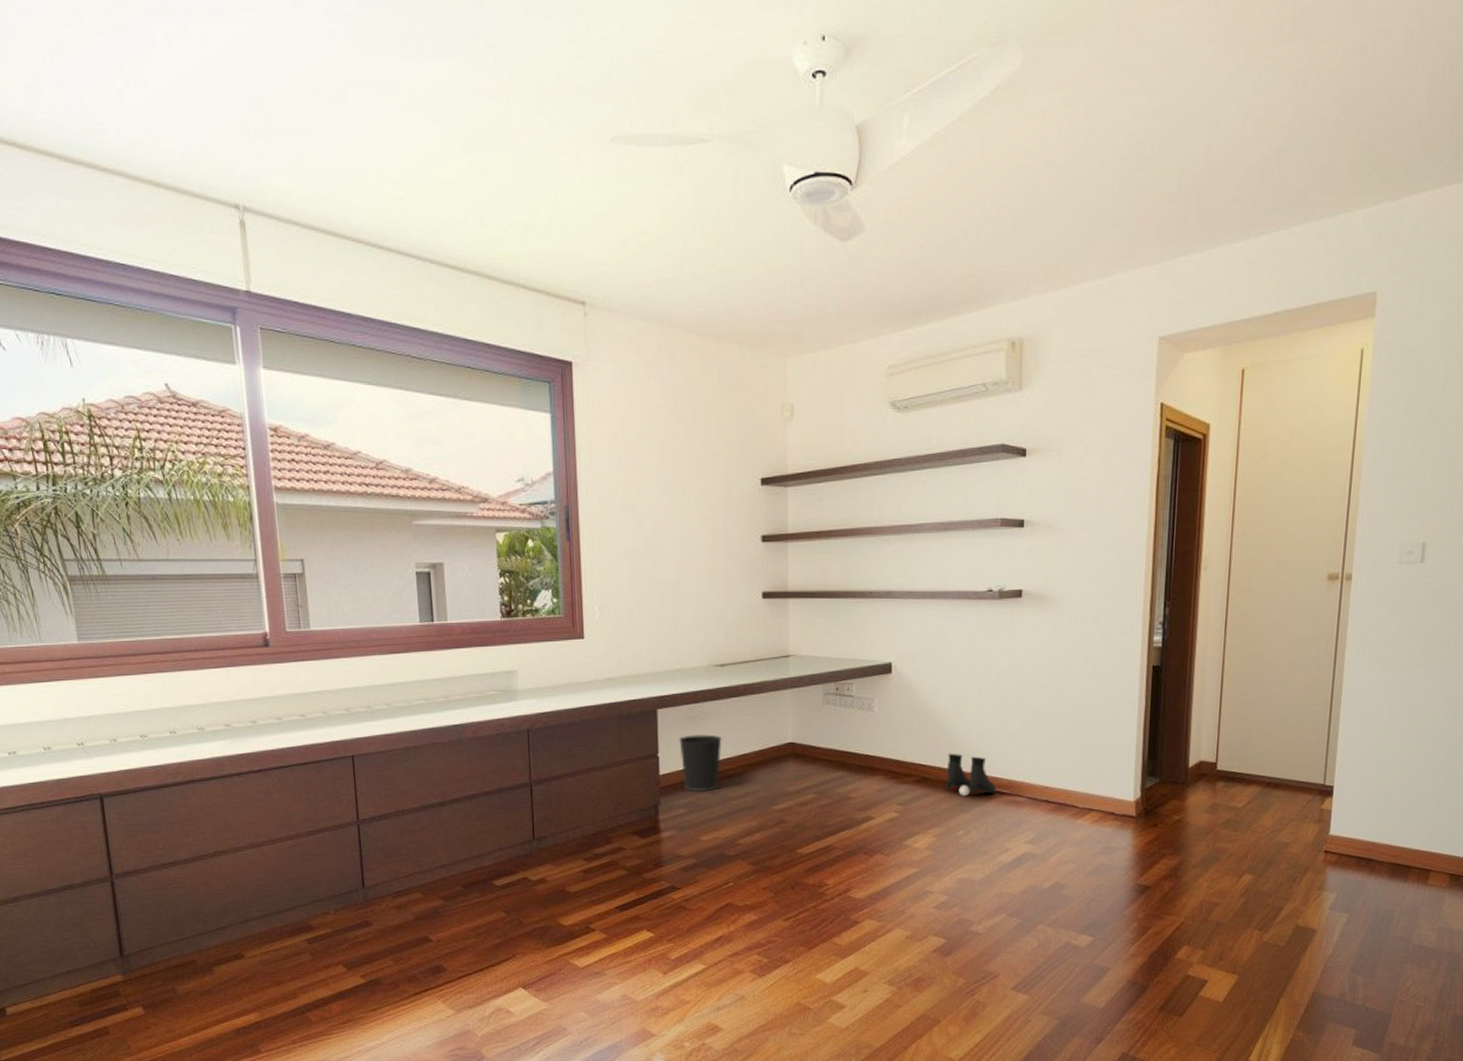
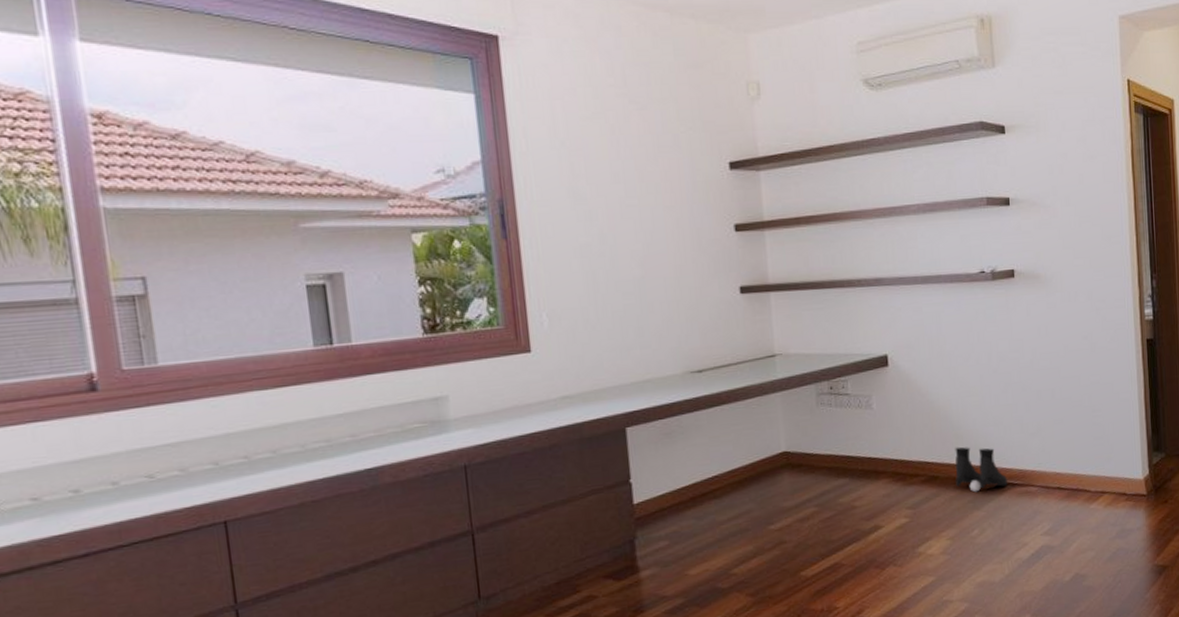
wastebasket: present [679,734,722,791] -> none [654,451,706,519]

